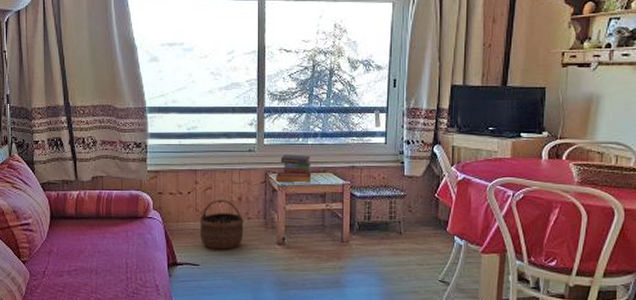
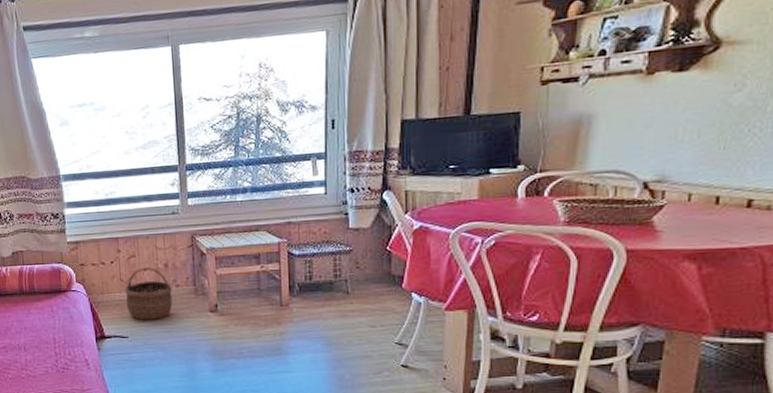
books: present [275,155,312,183] -> none [202,213,243,245]

